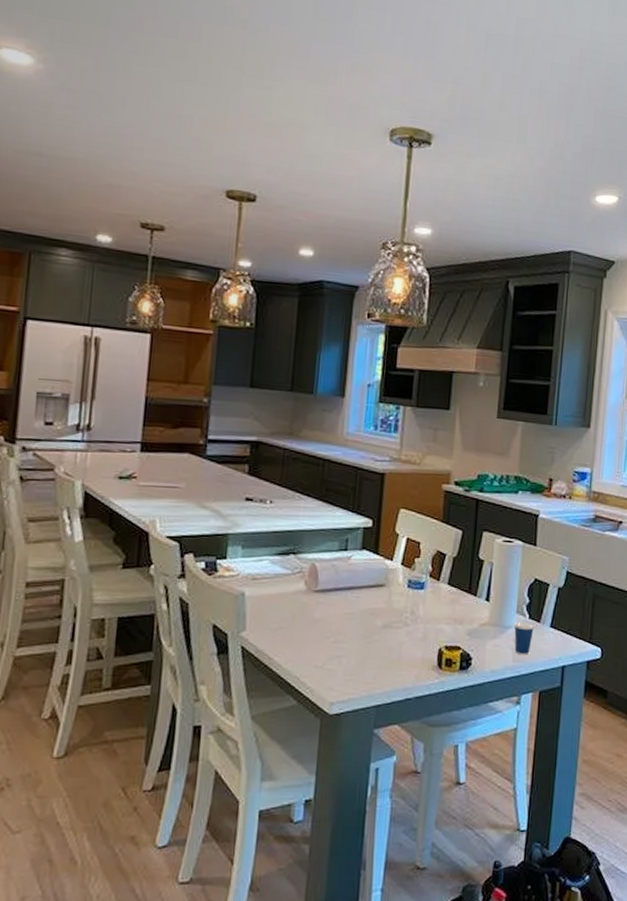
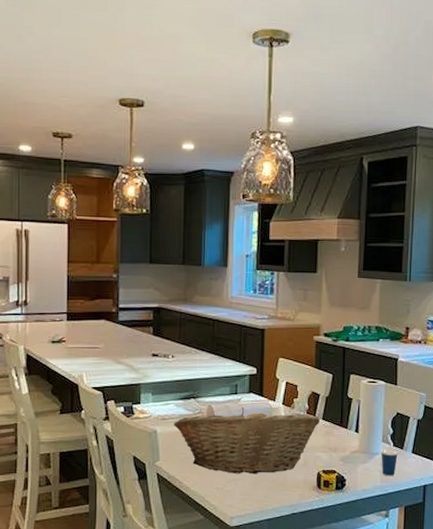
fruit basket: none [266,567,445,650] -> present [173,407,320,474]

